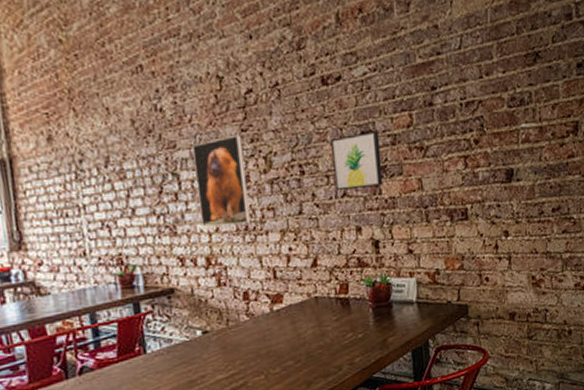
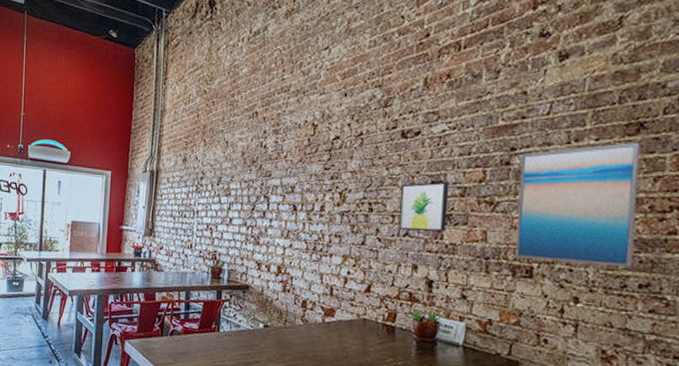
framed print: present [192,134,252,227] -> none [279,171,323,246]
wall art: none [442,71,546,202] -> present [515,142,642,267]

